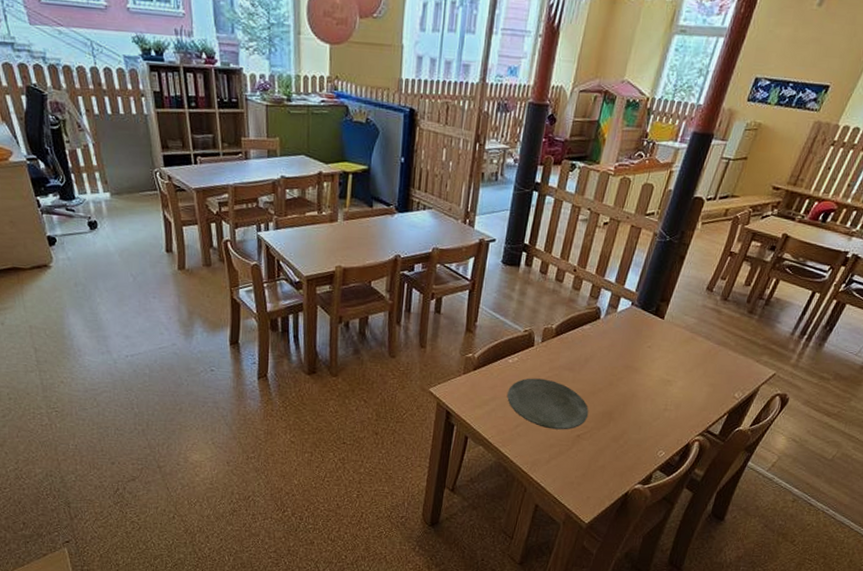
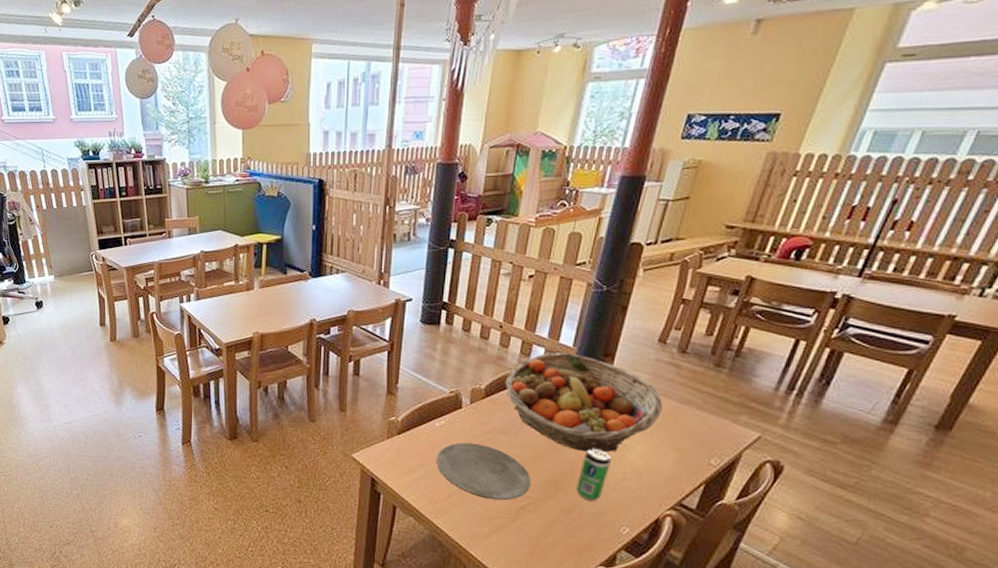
fruit basket: none [574,296,704,388] -> present [505,352,663,453]
beverage can: none [626,383,657,430] -> present [576,448,611,501]

